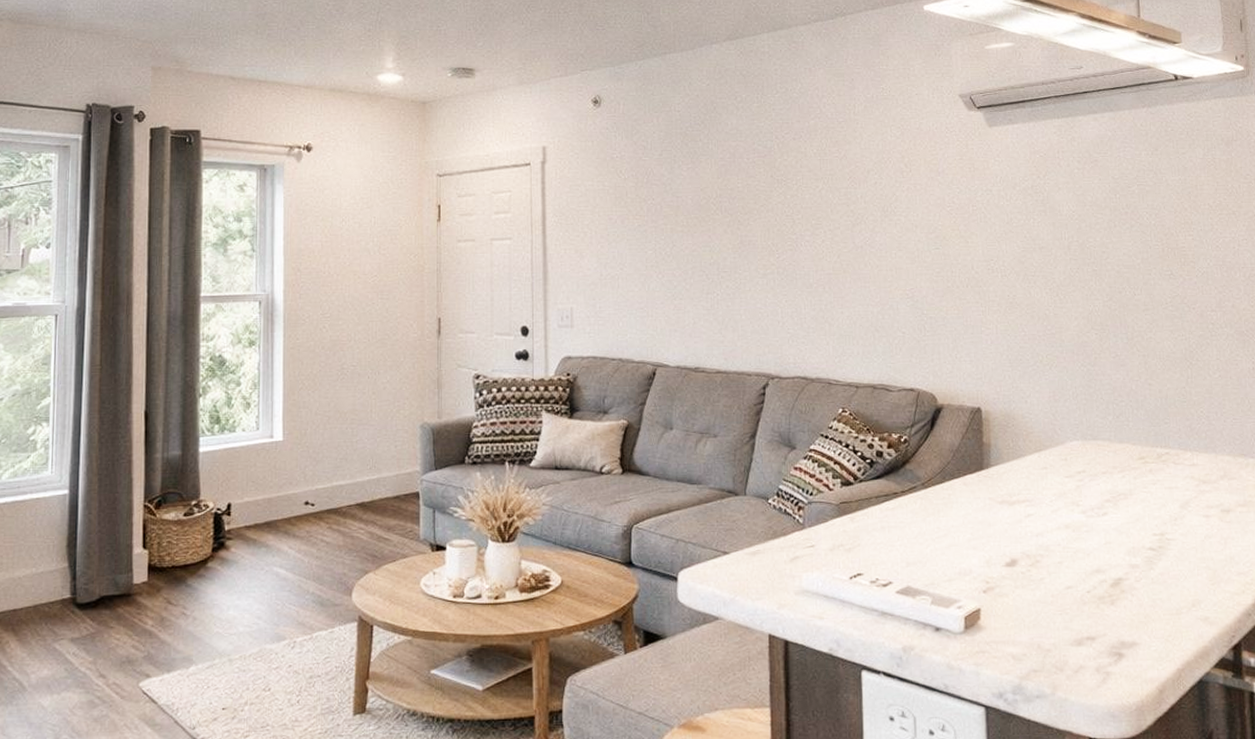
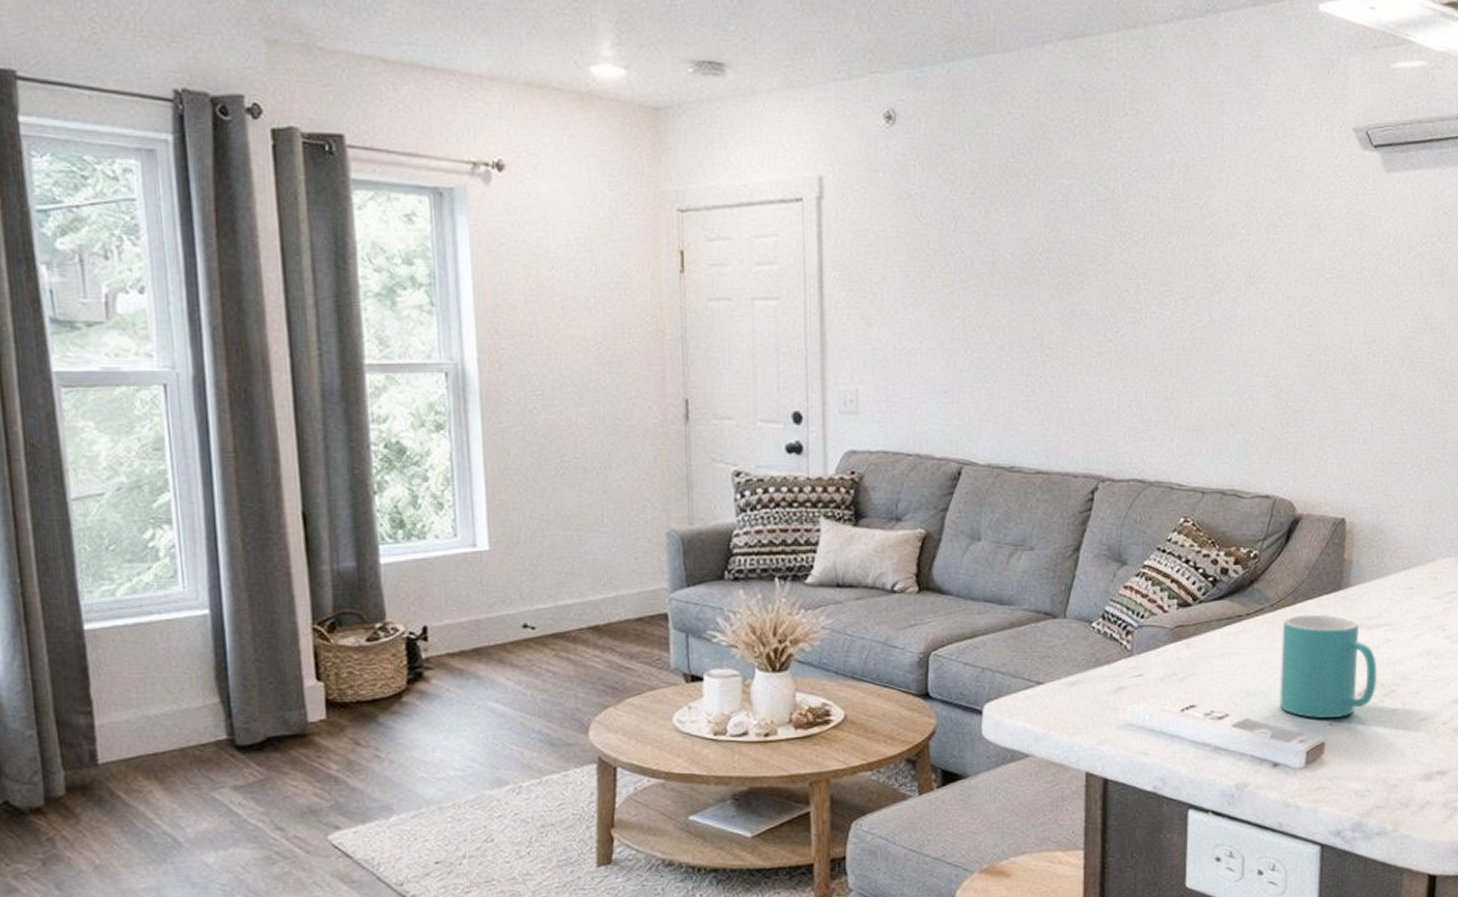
mug: none [934,491,1023,587] -> present [1279,614,1378,719]

